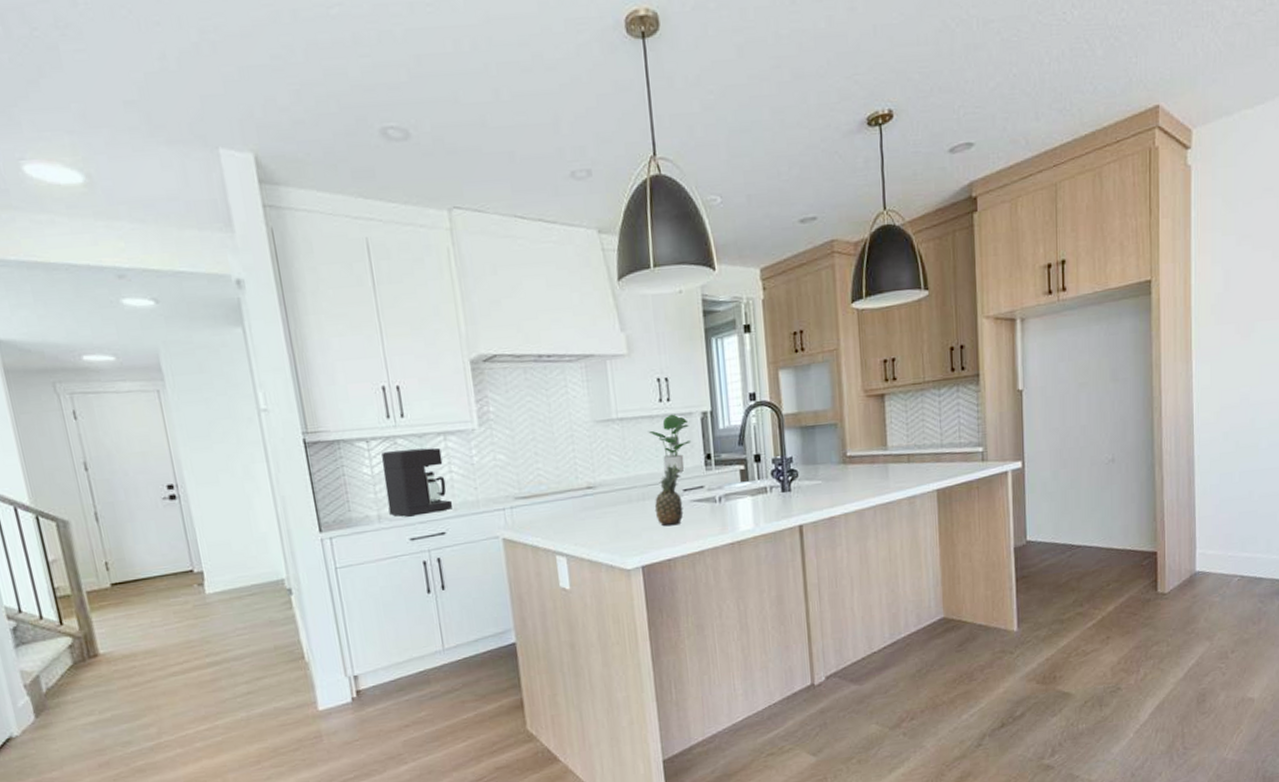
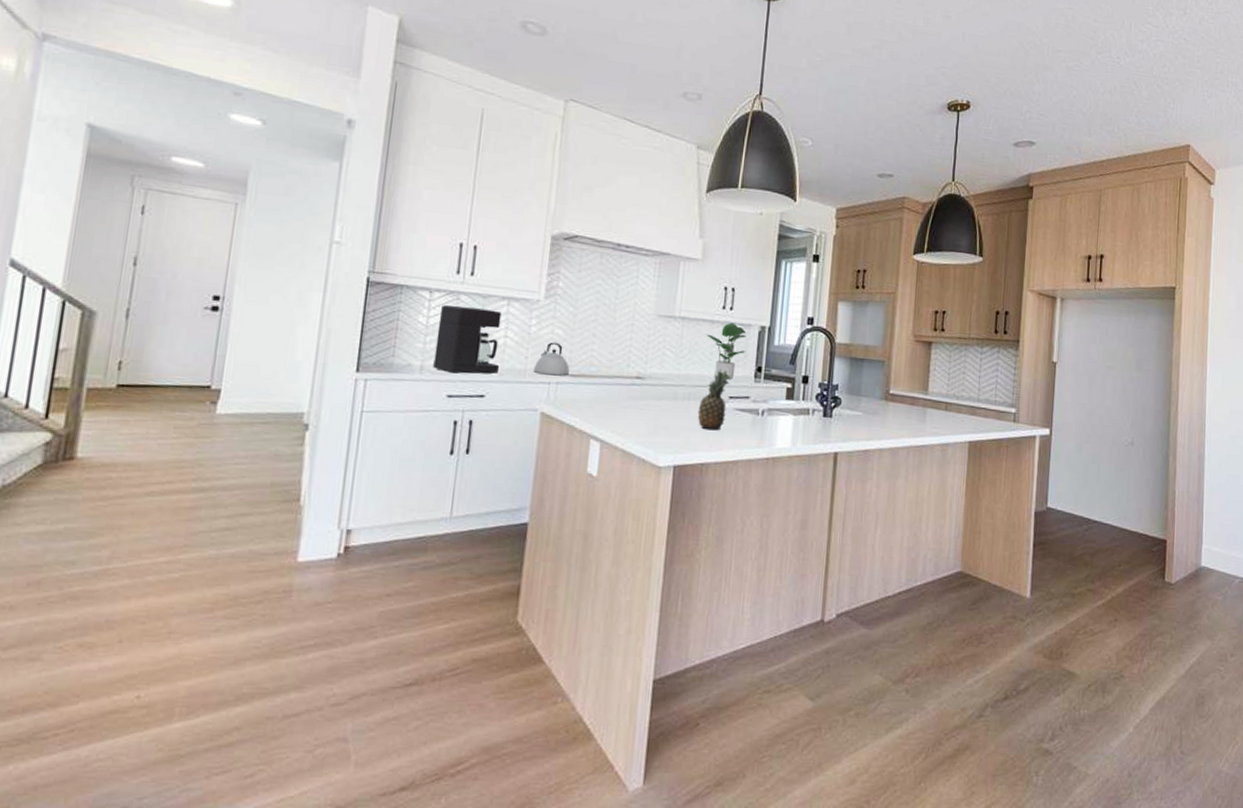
kettle: none [485,468,521,502] -> present [533,342,570,376]

